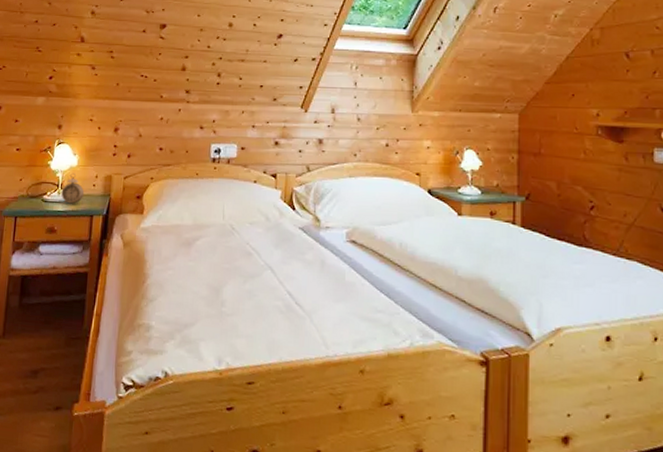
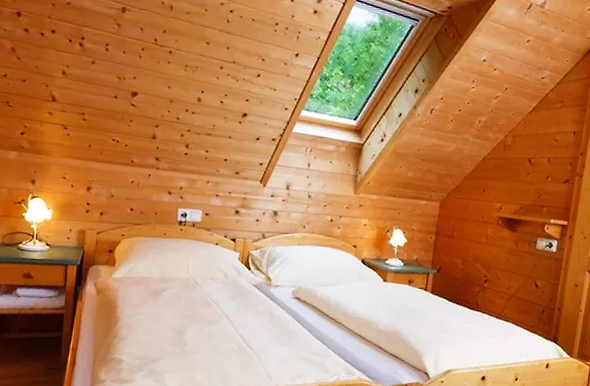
alarm clock: present [61,172,85,205] -> none [36,225,59,254]

